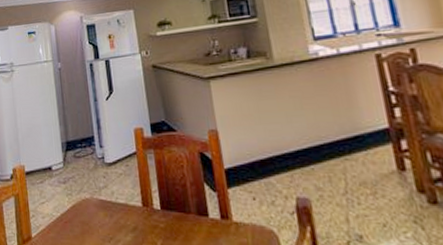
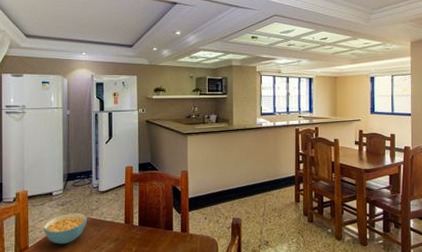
cereal bowl: none [46,192,95,234] -> present [44,213,87,244]

